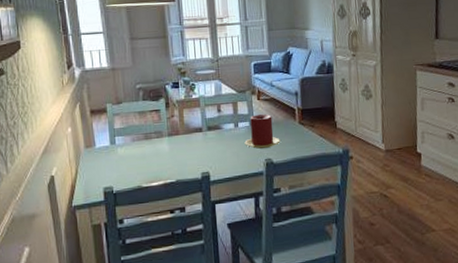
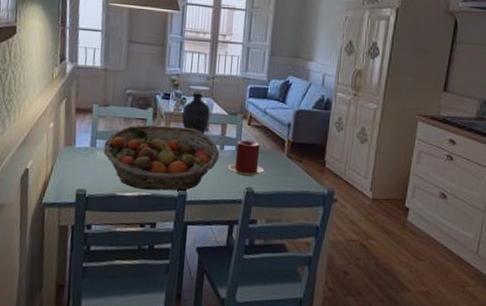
fruit basket: none [123,111,235,178] -> present [103,125,220,191]
vase: none [192,76,220,120] -> present [181,91,210,139]

